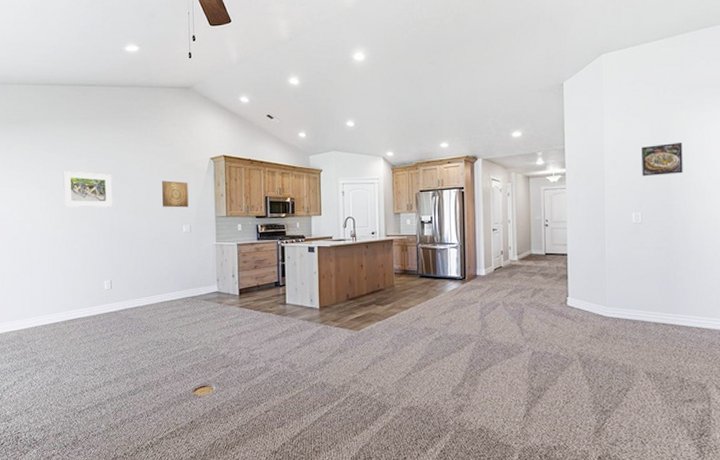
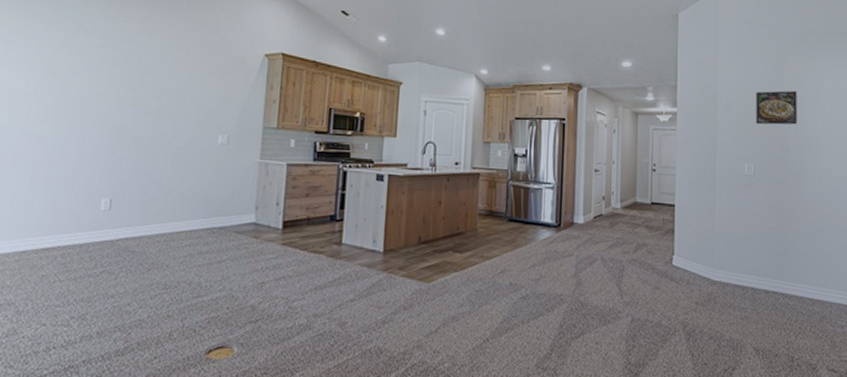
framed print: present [63,171,113,208] -> none [59,52,132,104]
wall art: present [161,180,189,208] -> none [195,76,232,113]

